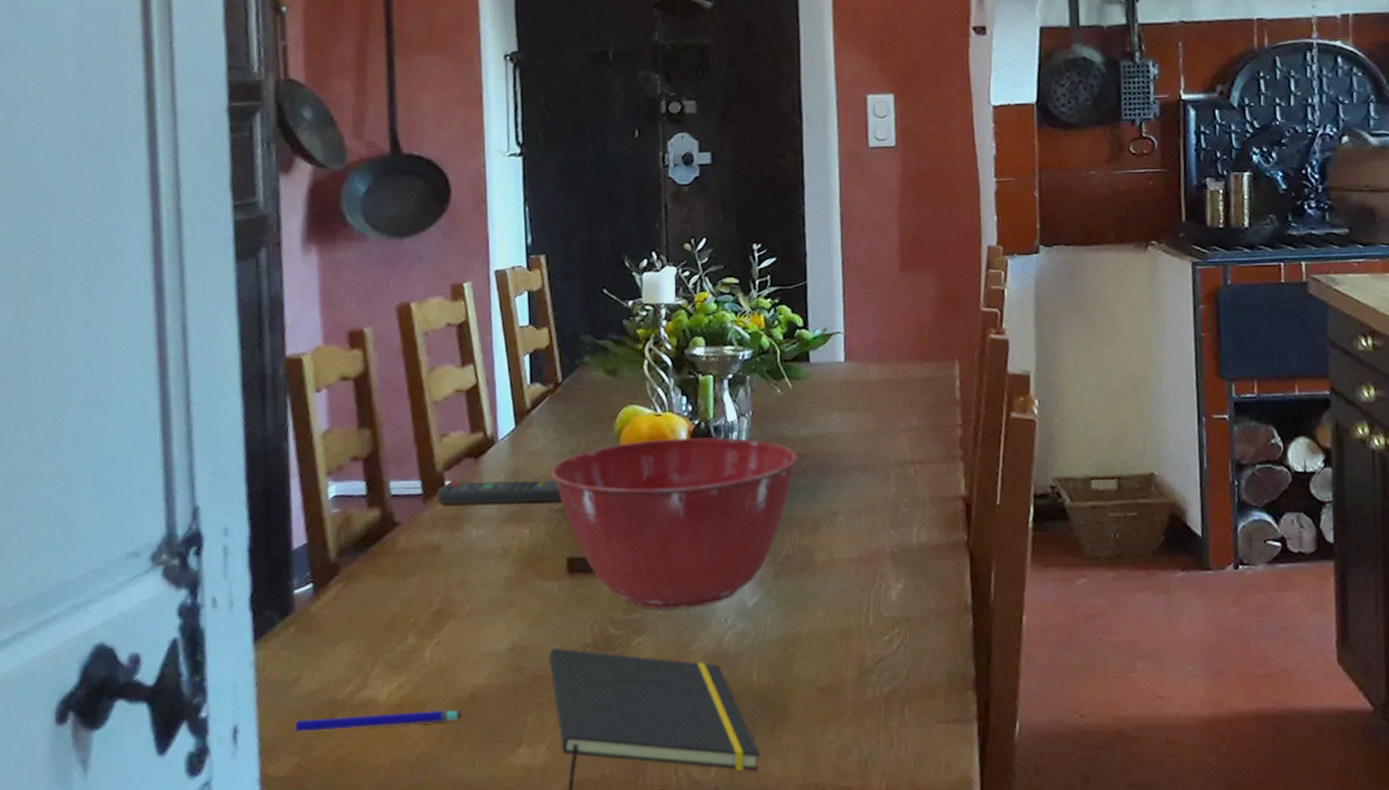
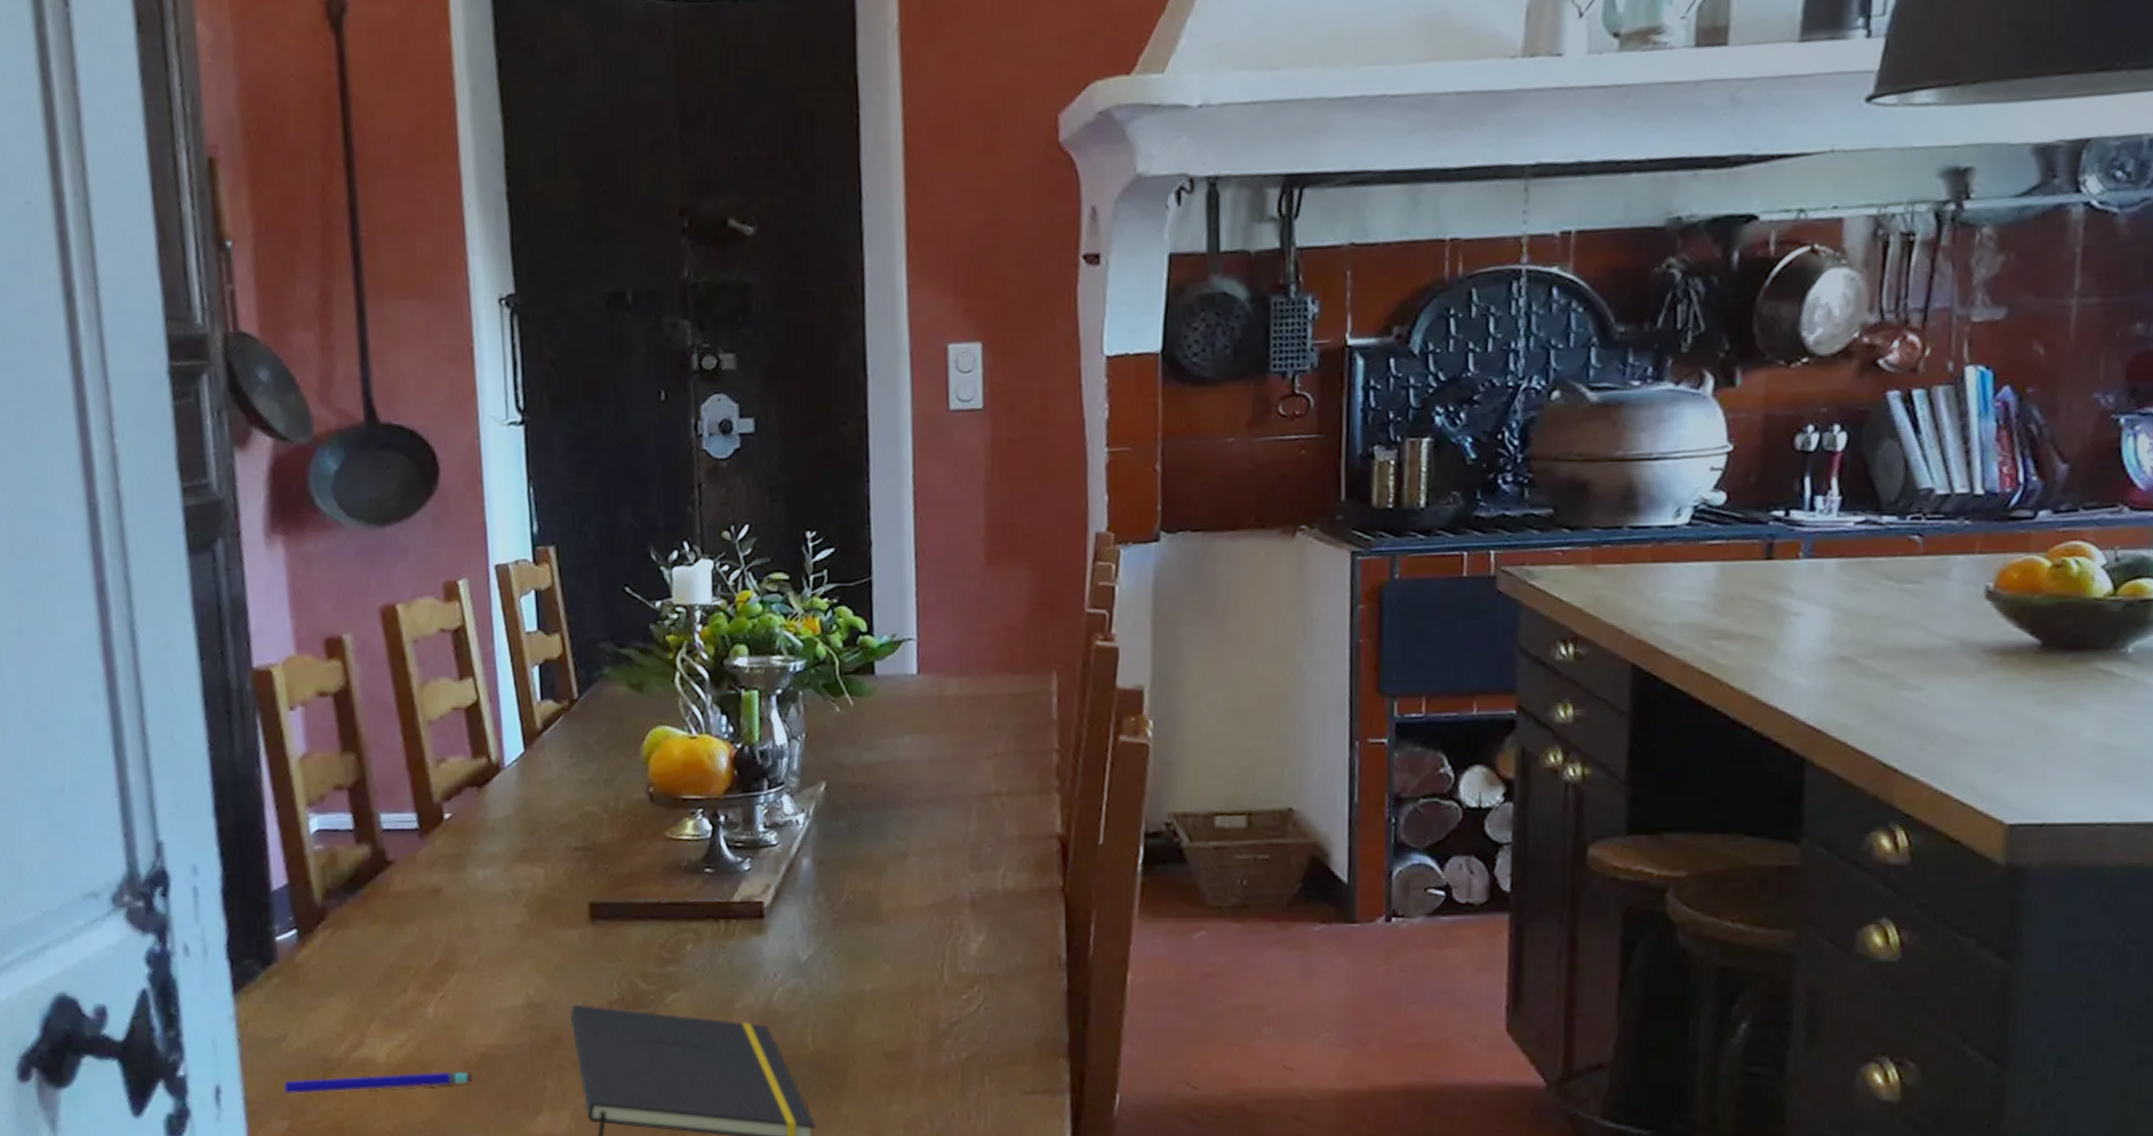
remote control: present [436,480,562,504] -> none [434,813,581,840]
mixing bowl: present [551,437,798,609] -> none [567,763,860,962]

